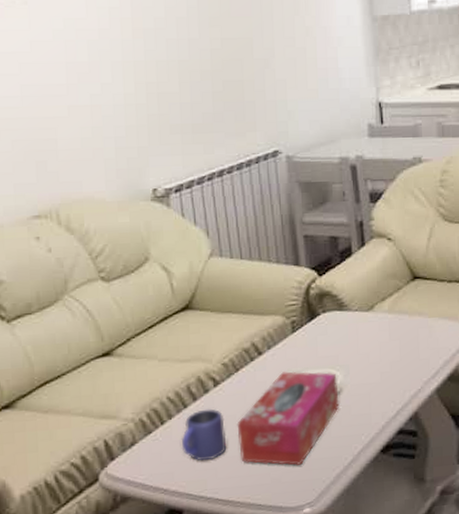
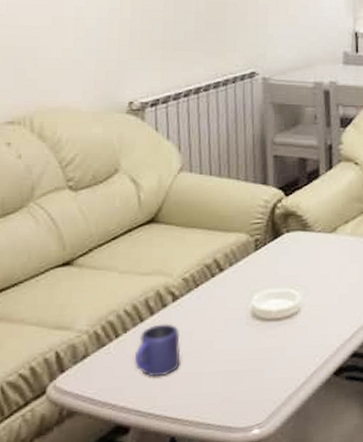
tissue box: present [237,371,339,465] -> none [192,289,296,385]

